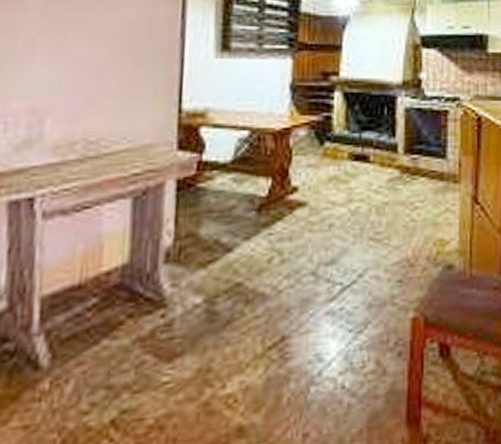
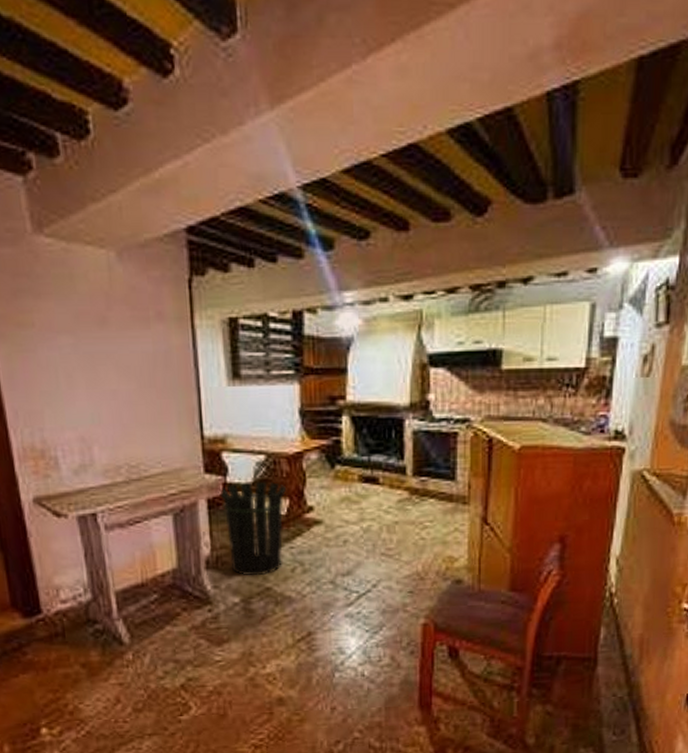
waste bin: none [191,159,269,270] -> present [218,481,286,576]

